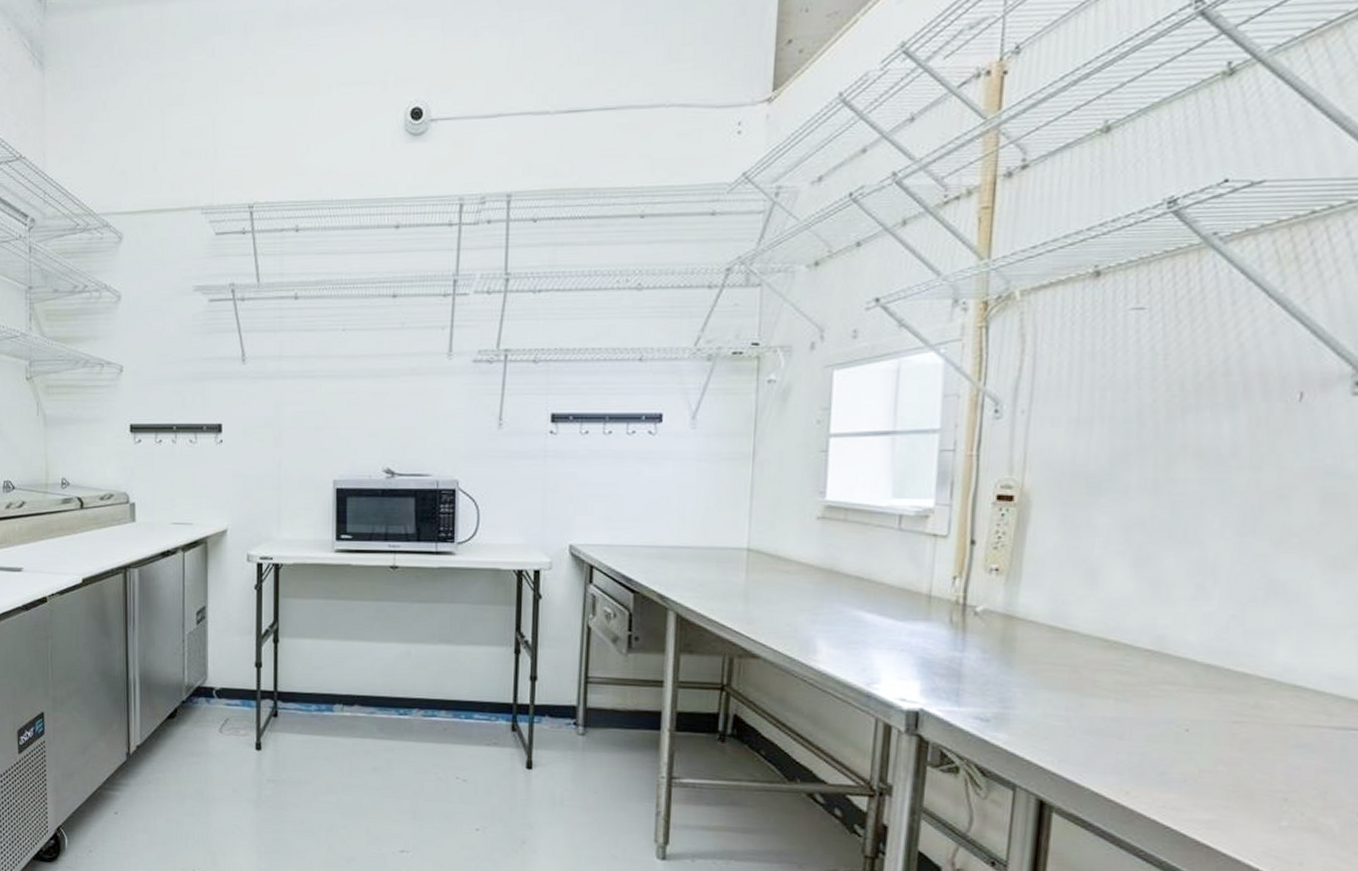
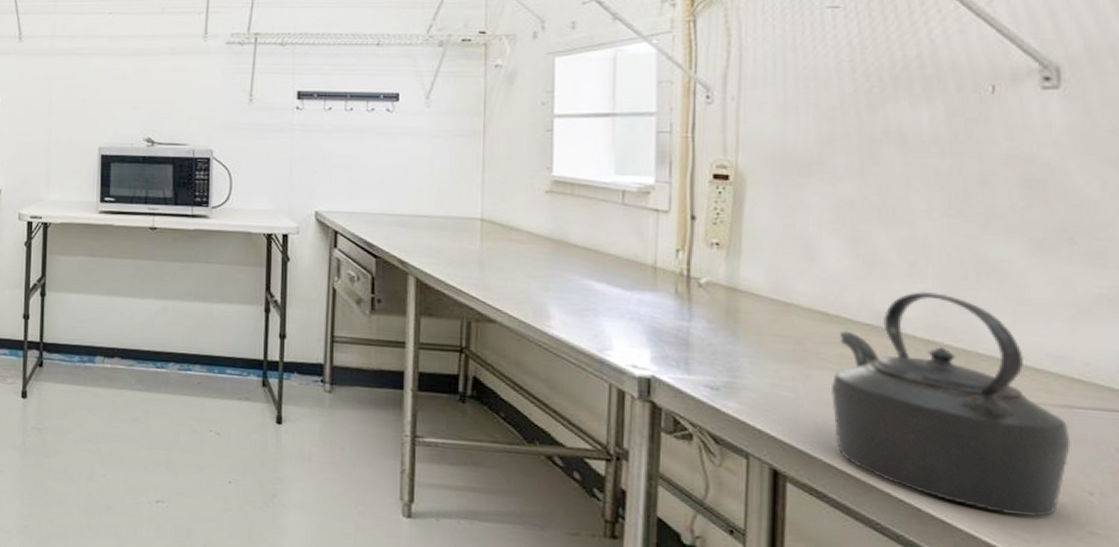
kettle: none [1104,613,1345,839] -> present [830,291,1071,517]

